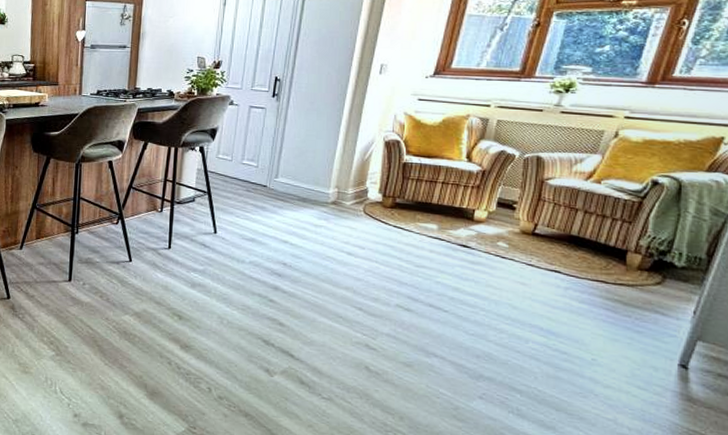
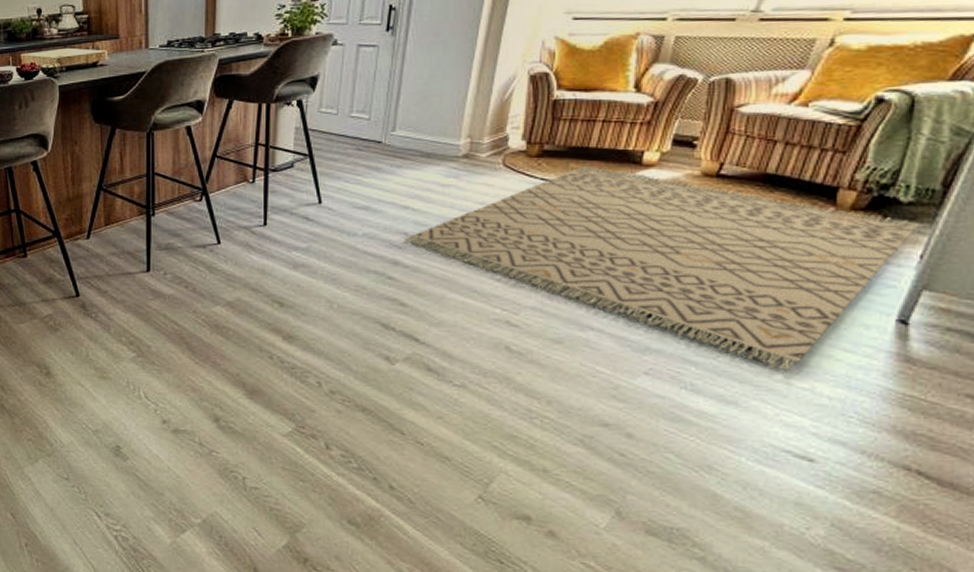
rug: none [284,217,691,402] -> present [405,165,919,370]

